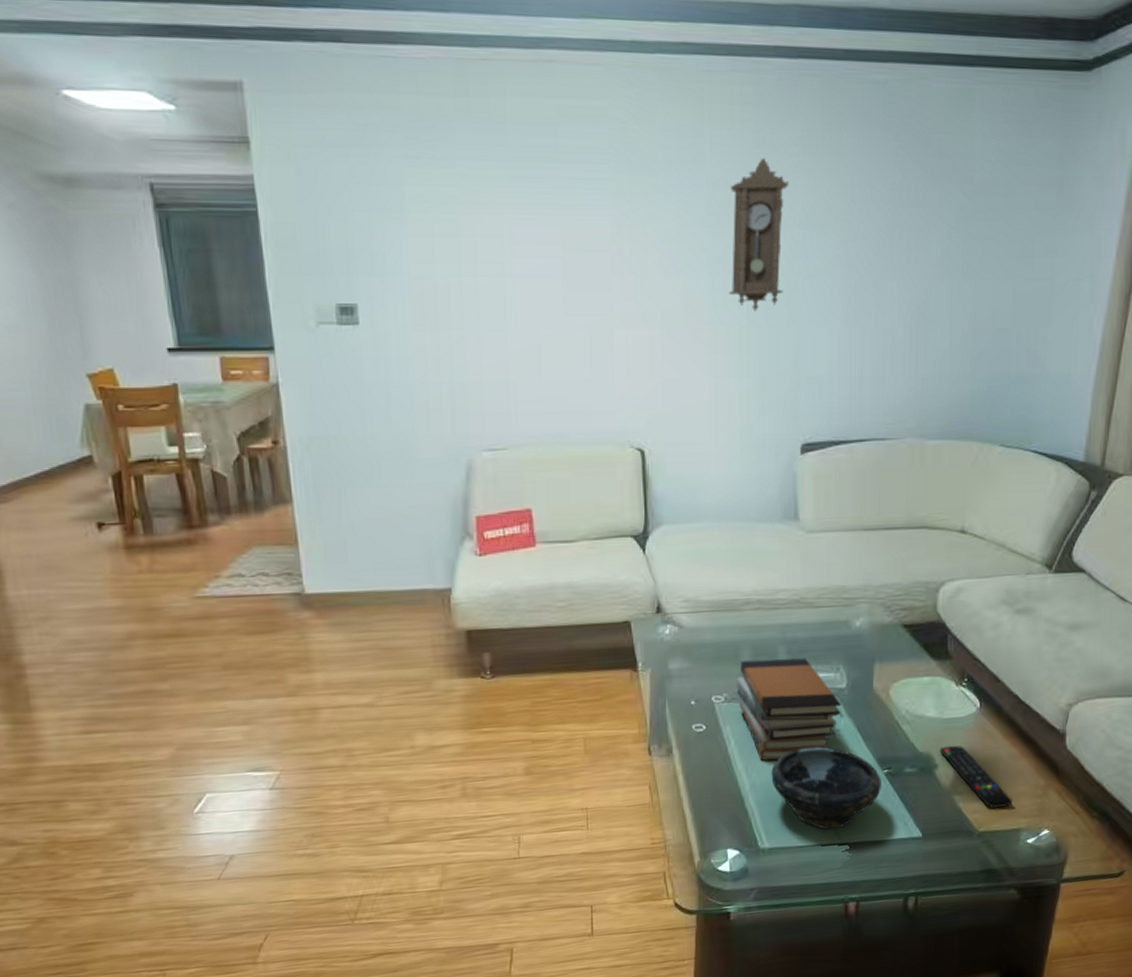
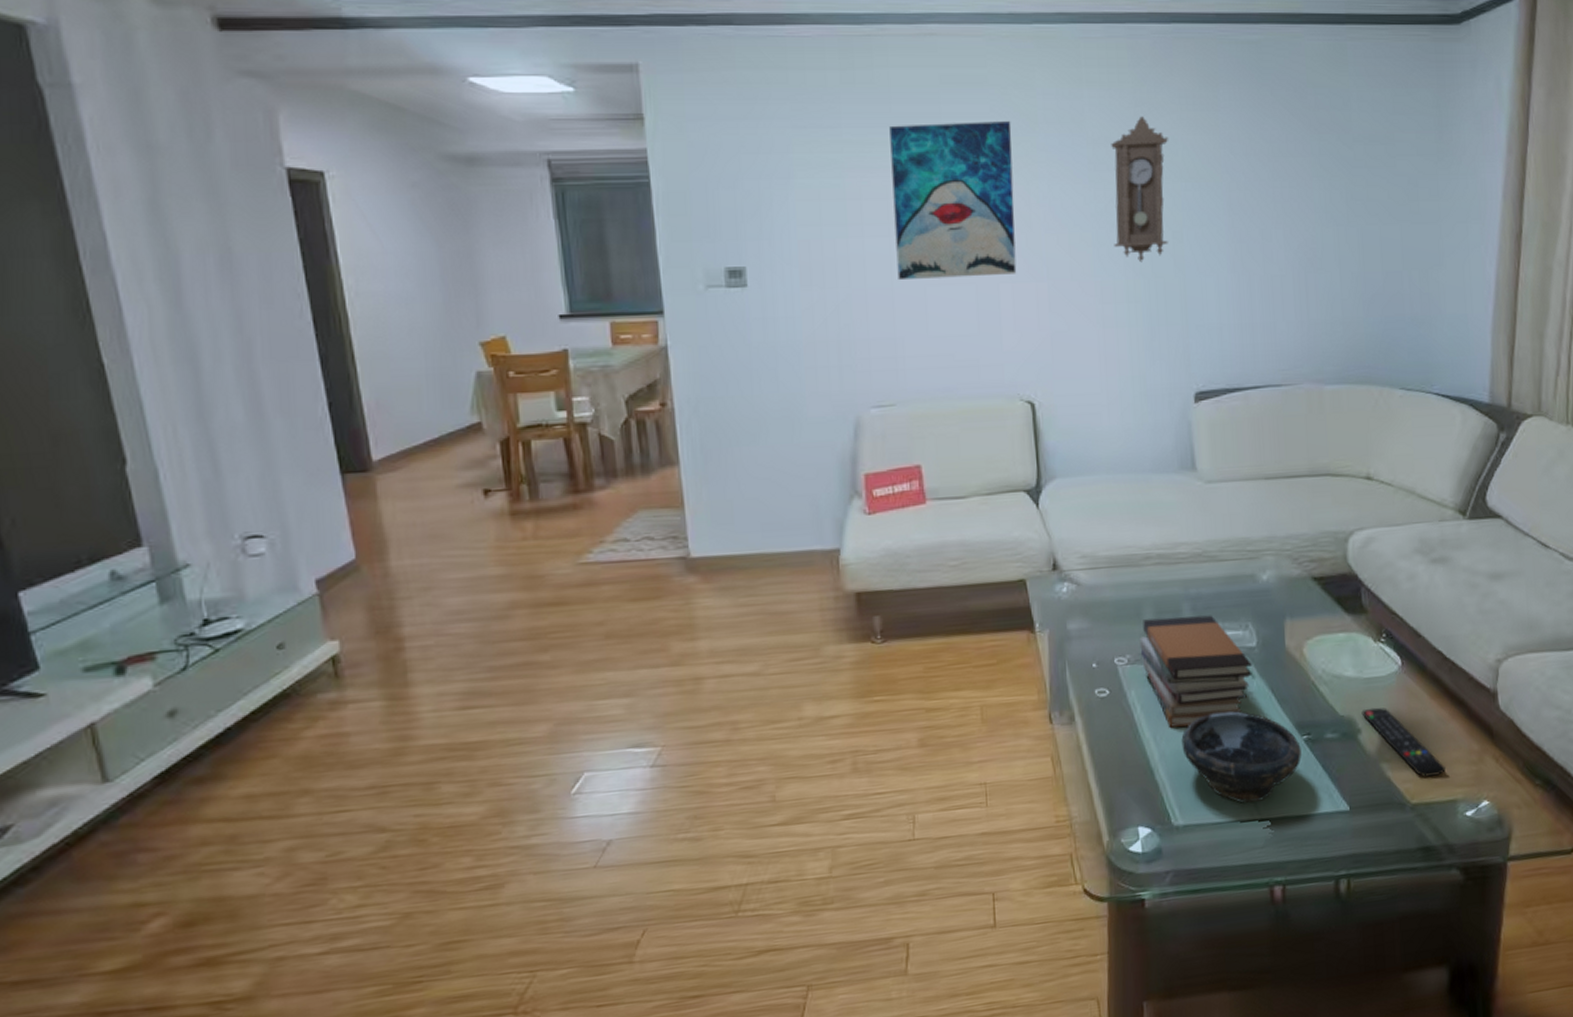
wall art: none [505,158,631,323] -> present [889,121,1017,281]

